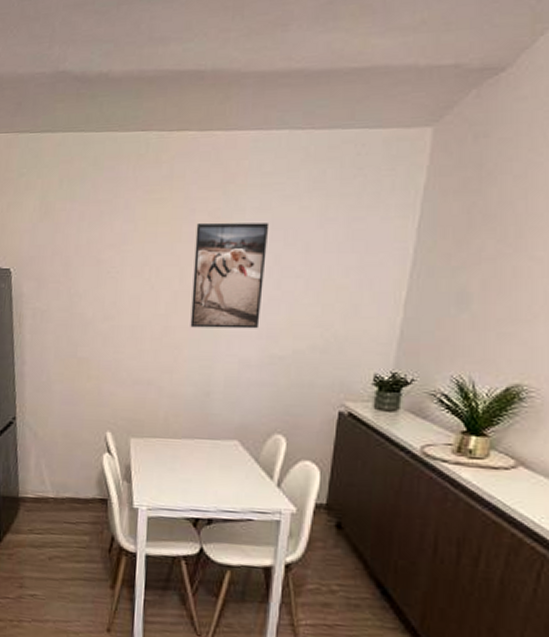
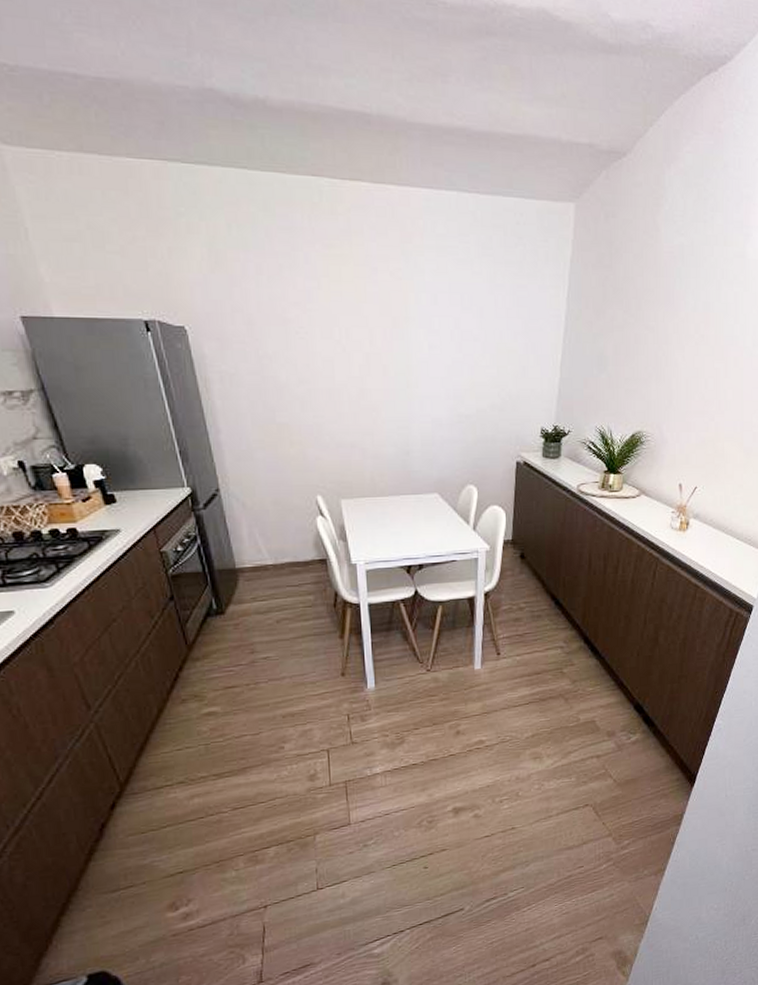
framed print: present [190,222,270,329] -> none [380,283,448,390]

